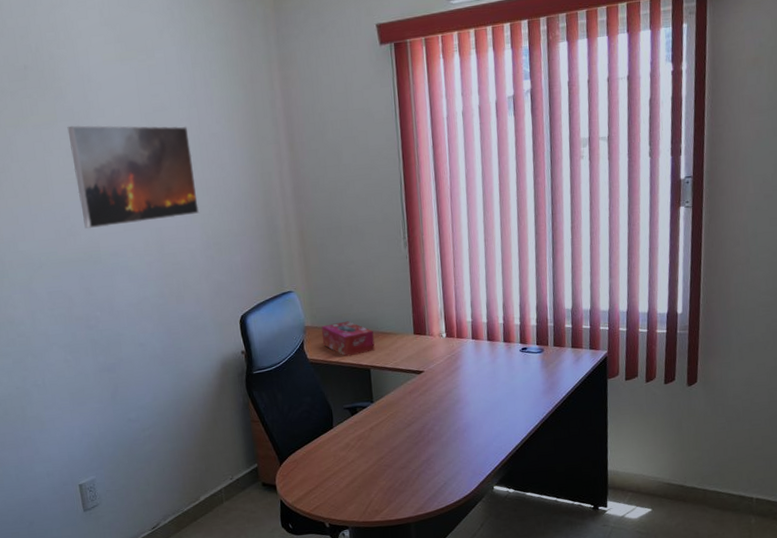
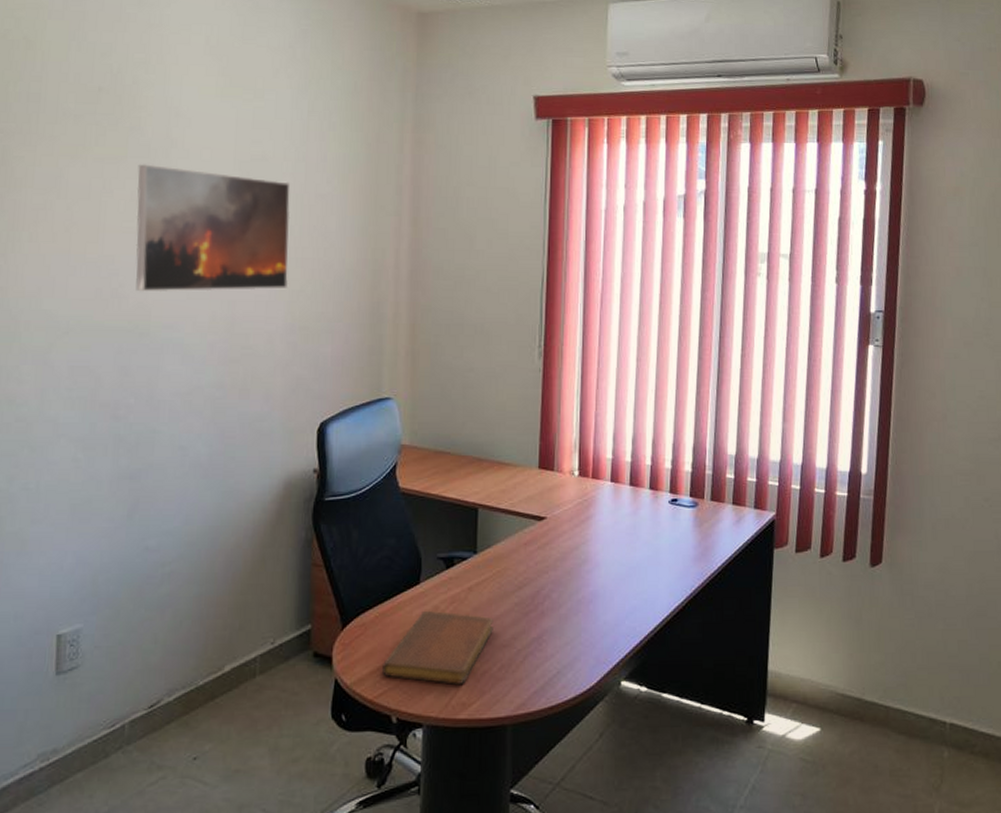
notebook: none [313,446,393,498] -> present [381,610,493,684]
tissue box: present [321,321,375,357] -> none [421,443,488,489]

